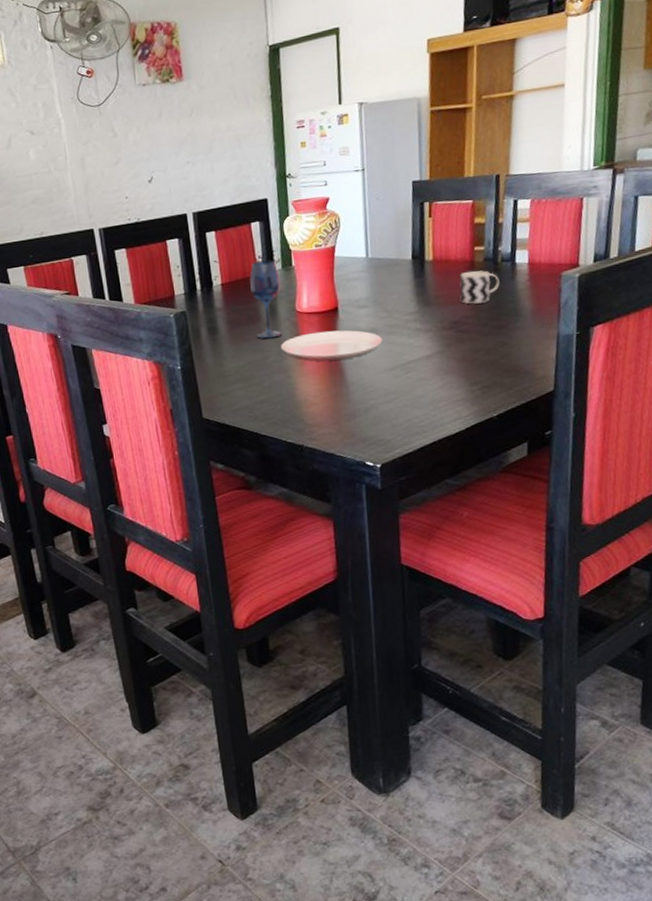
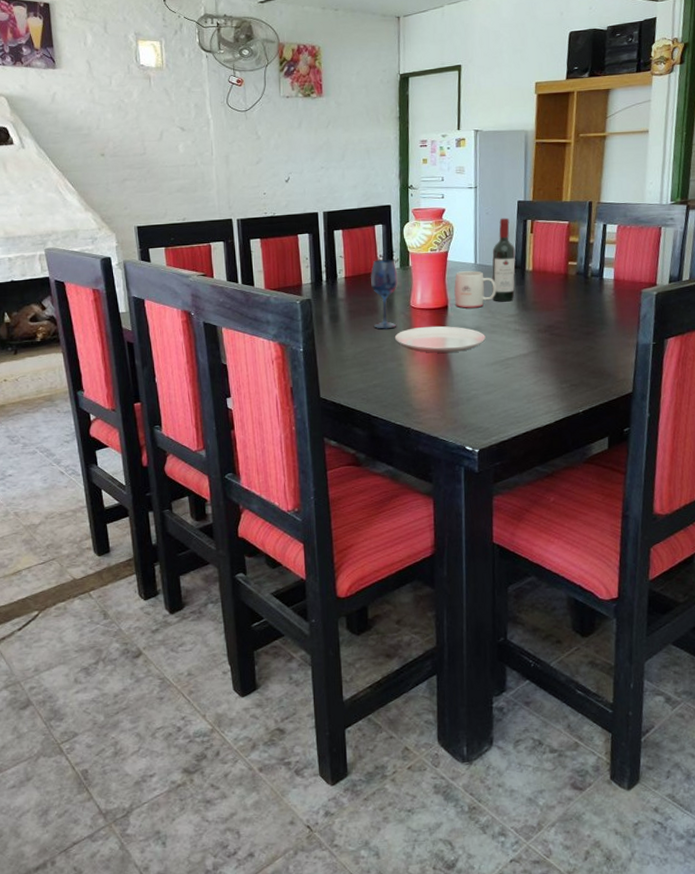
mug: none [344,265,393,309] -> present [454,271,497,308]
wine bottle: none [385,201,414,299] -> present [491,217,516,302]
cup: present [459,270,500,305] -> none [554,282,589,312]

